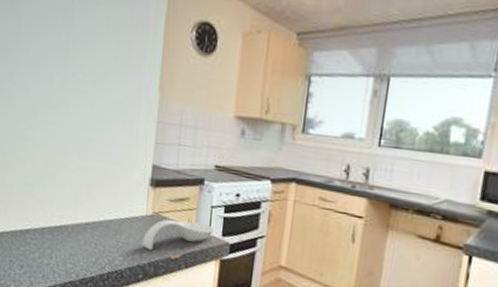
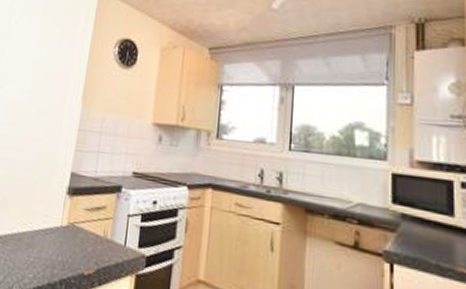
spoon rest: present [142,219,214,251] -> none [54,230,130,266]

